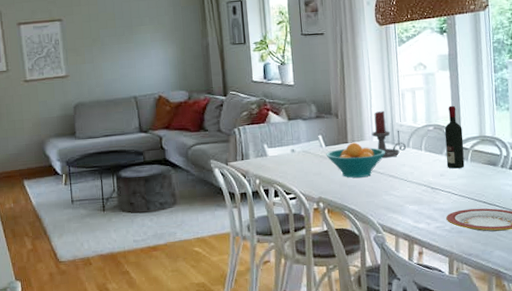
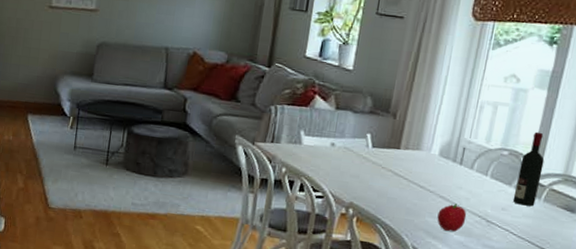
fruit bowl: present [326,143,386,178] -> none [370,150,443,192]
candle holder: present [372,111,407,159] -> none [431,120,470,177]
fruit: none [391,179,415,204] -> present [437,203,467,232]

